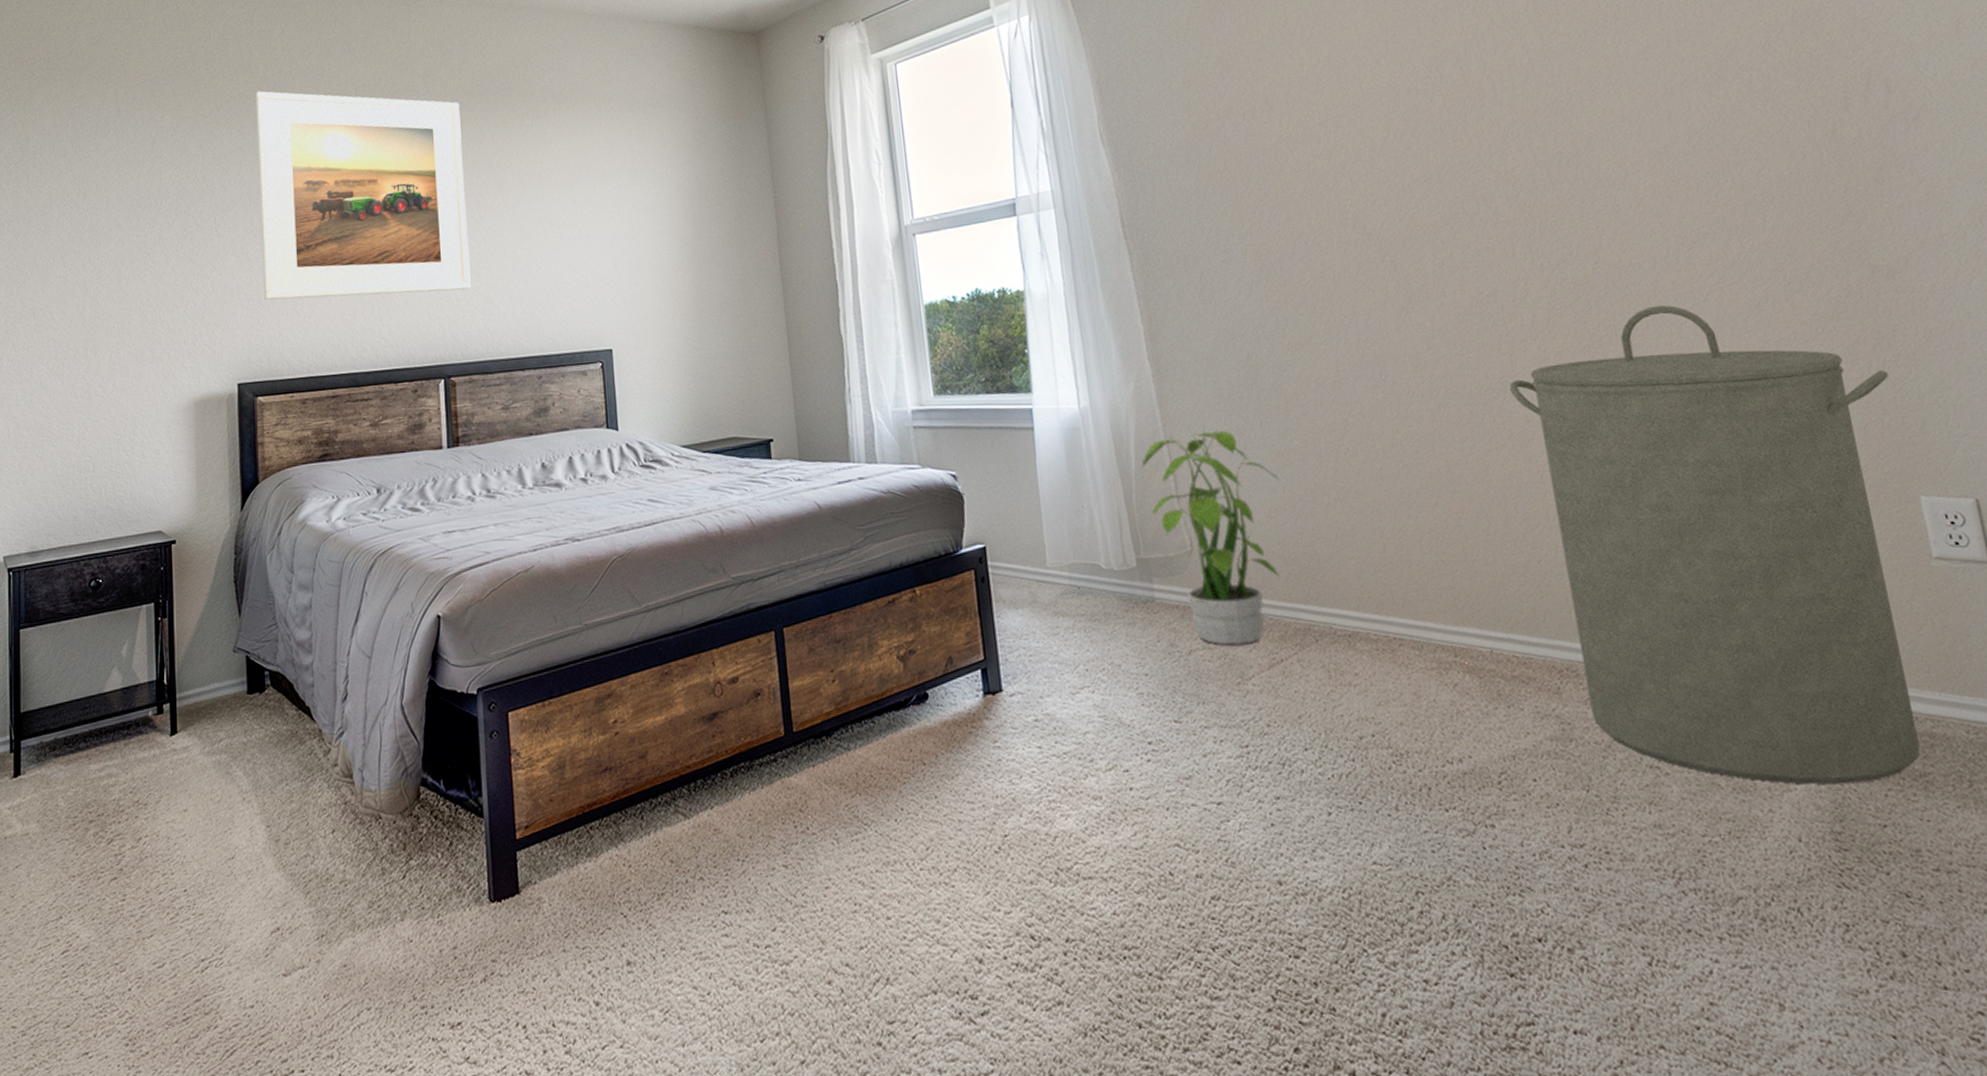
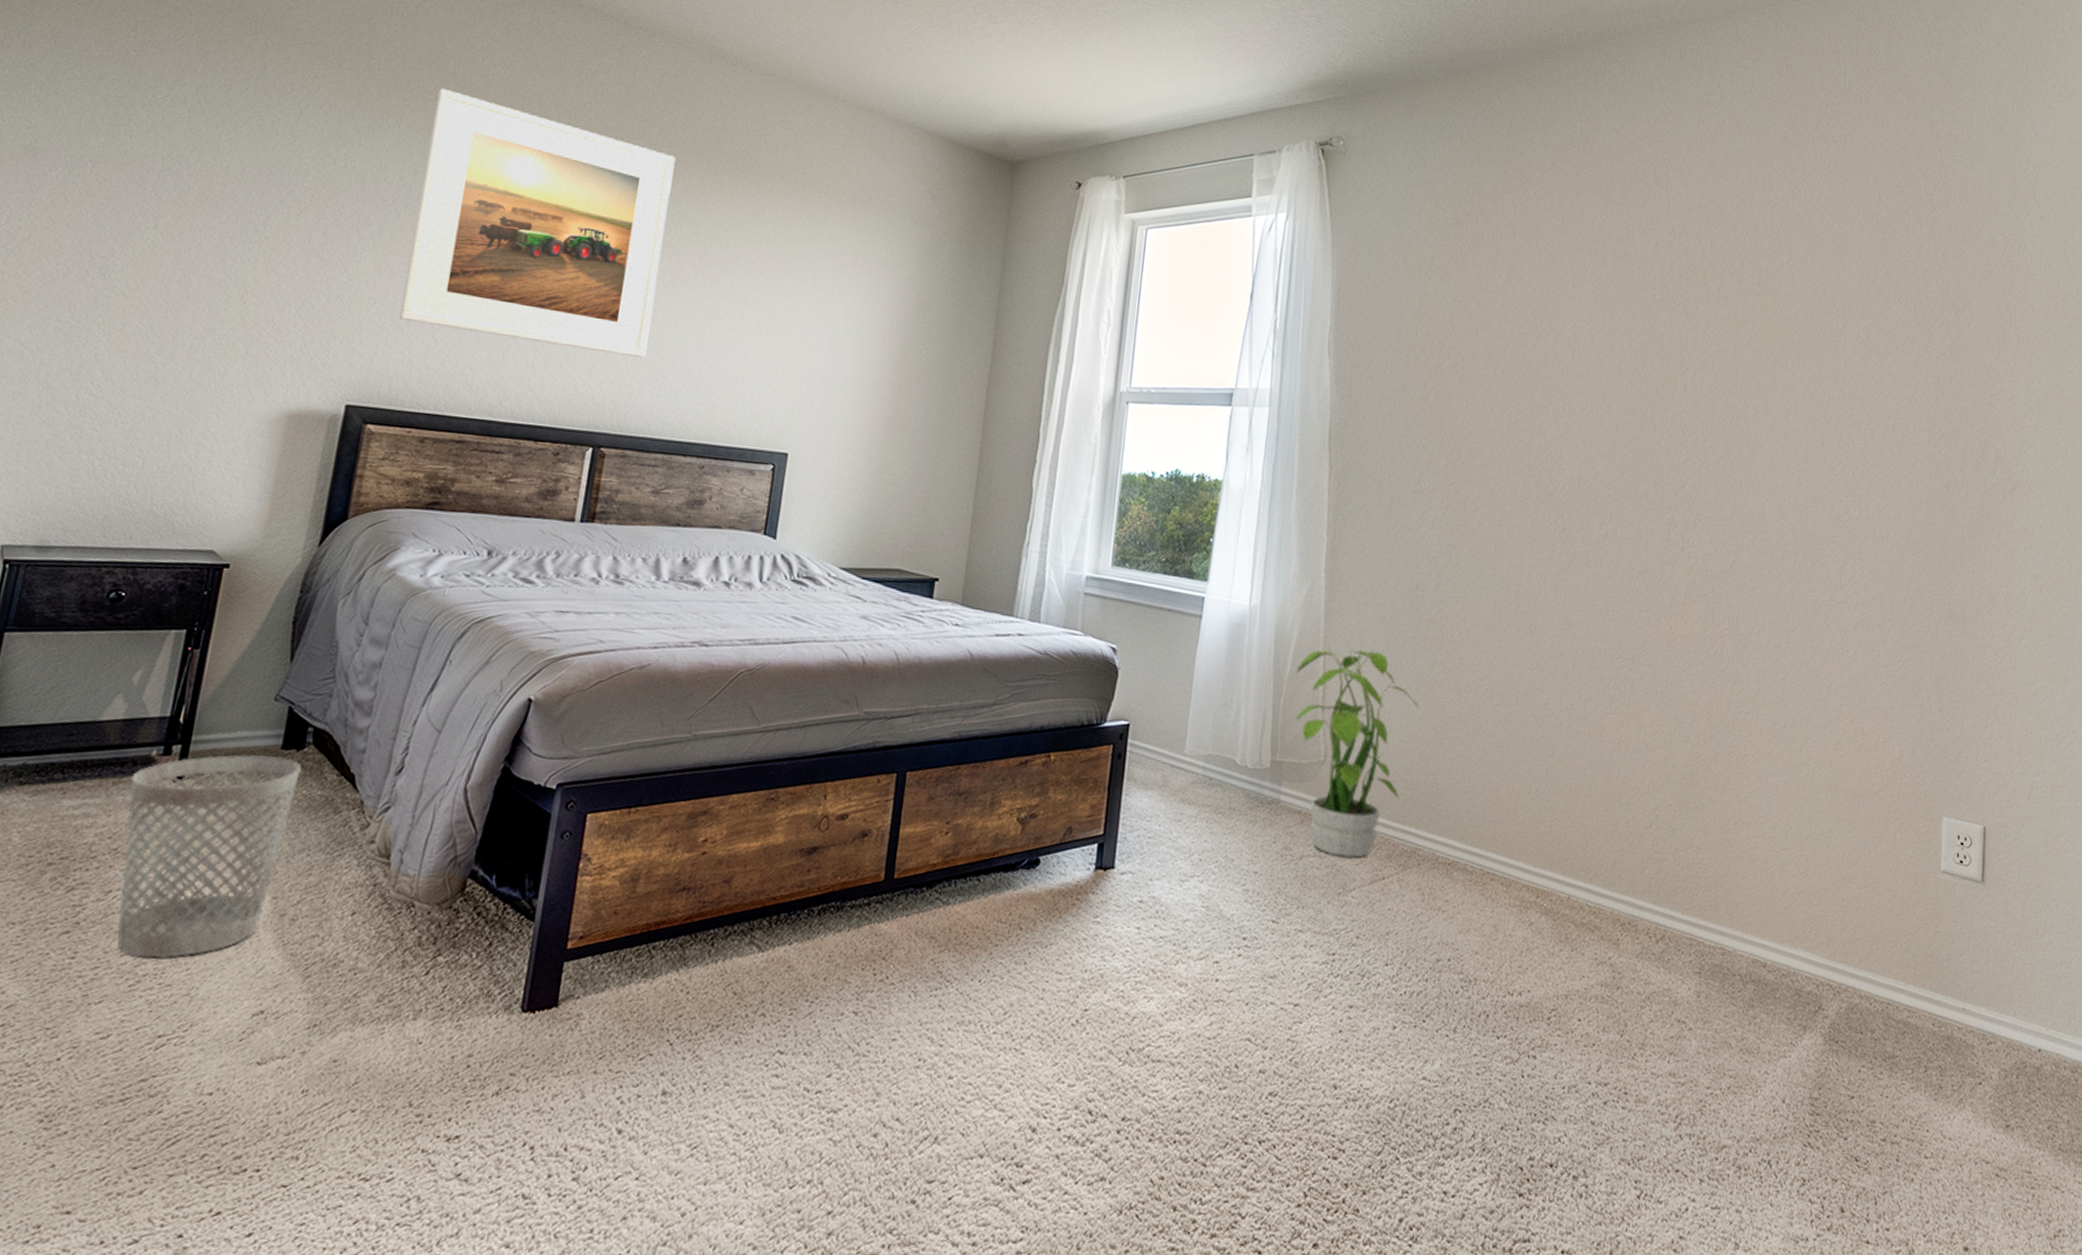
wastebasket: none [137,701,266,893] -> present [117,755,302,958]
laundry hamper: present [1509,305,1921,785] -> none [1638,609,1942,1057]

